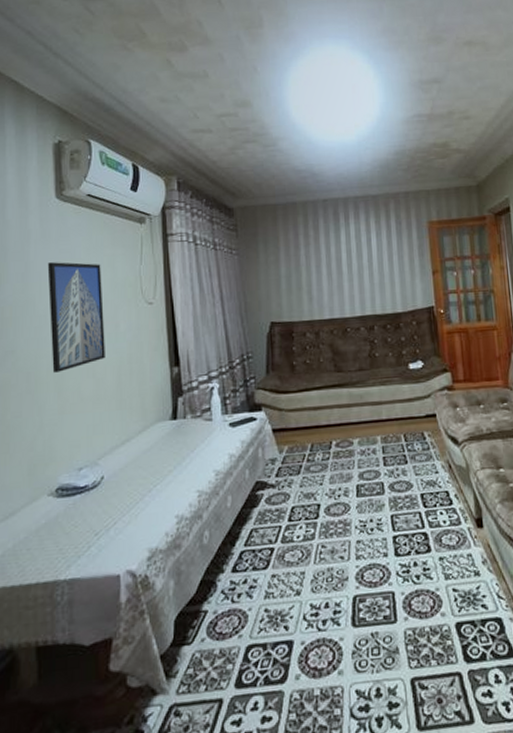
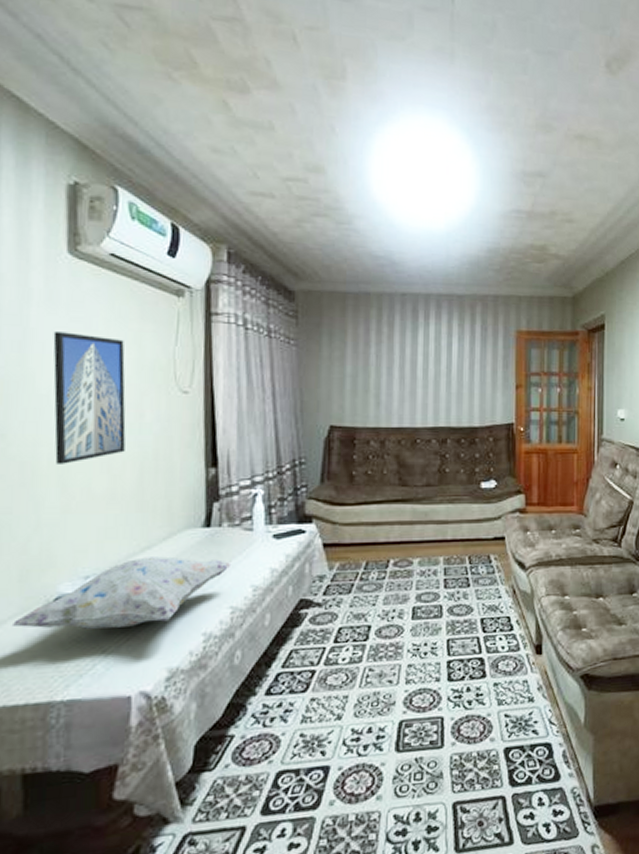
decorative pillow: none [24,447,196,515] -> present [11,556,232,629]

